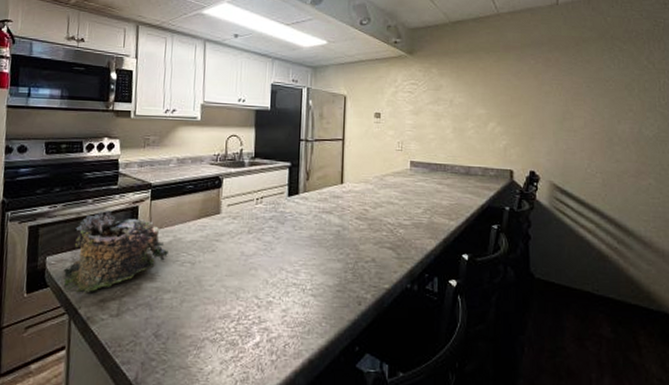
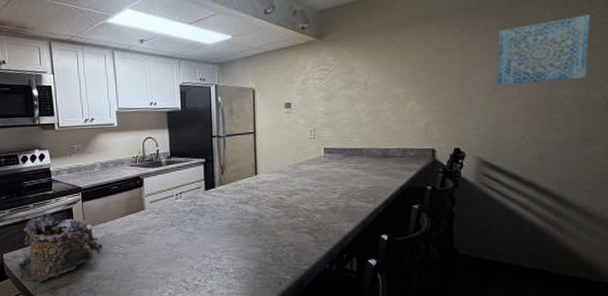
wall art: none [565,60,640,117] -> present [496,14,590,85]

